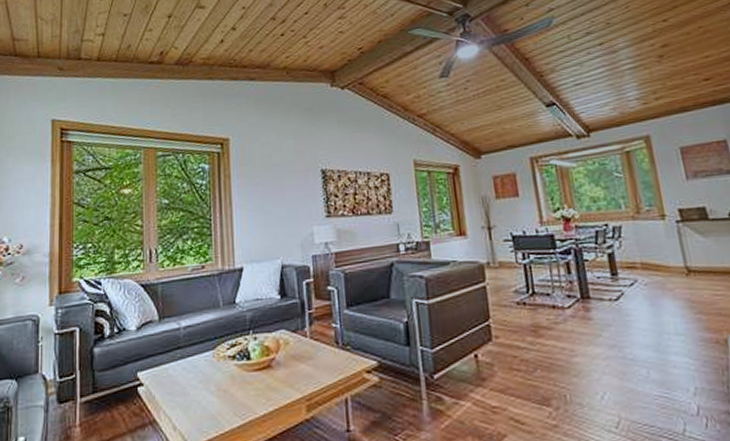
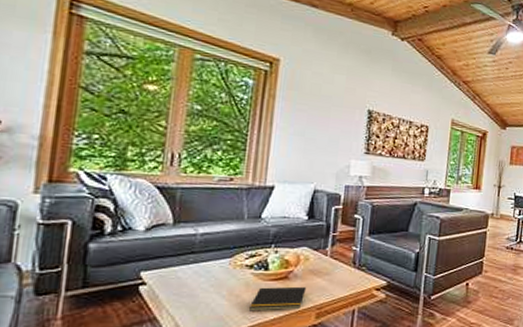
notepad: none [238,375,292,407] -> present [249,286,307,311]

